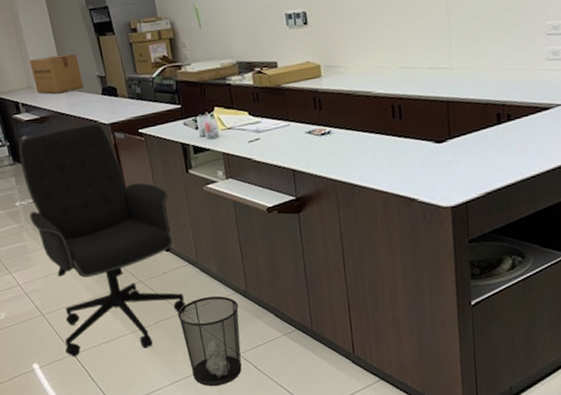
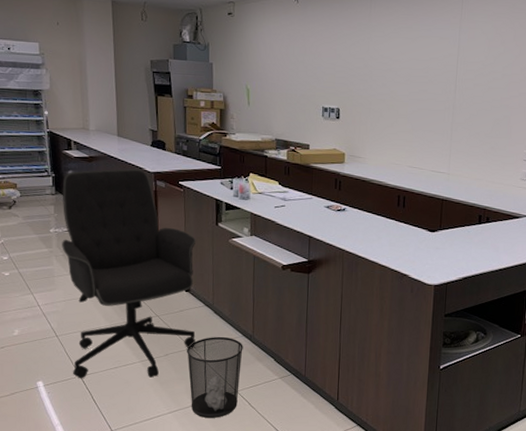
box: present [29,54,84,94] -> none [89,104,136,139]

